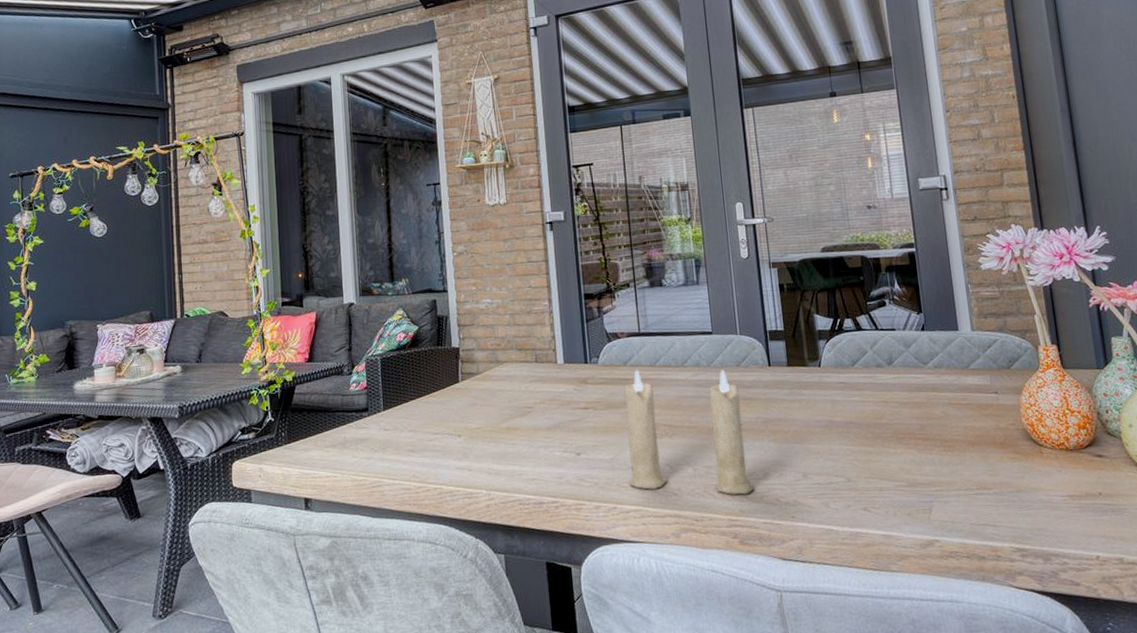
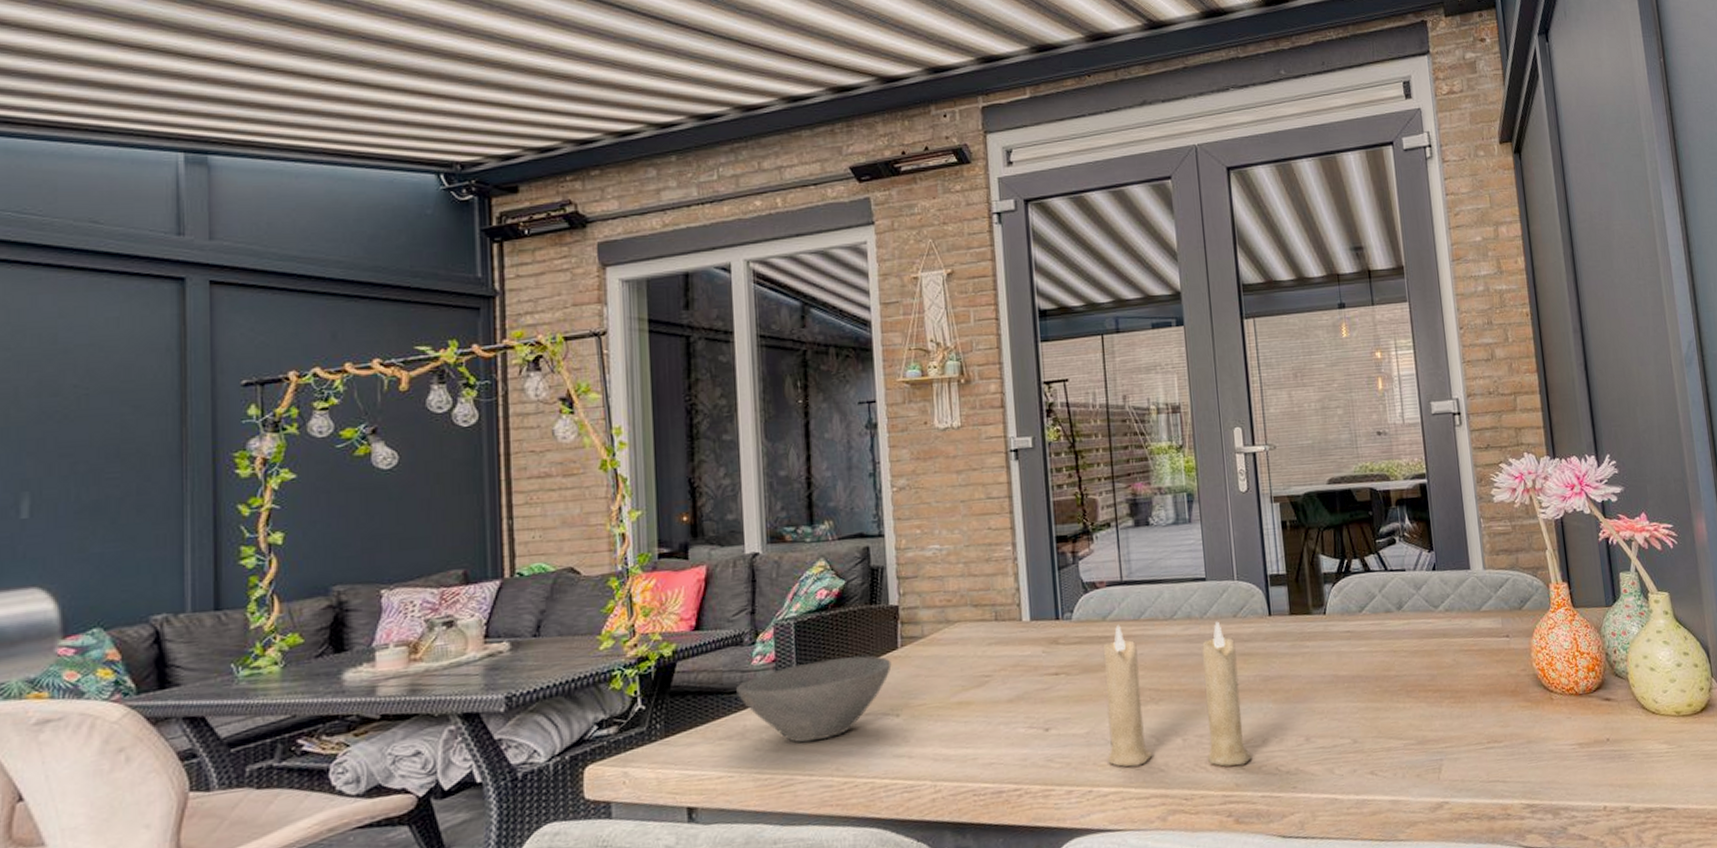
bowl: none [339,387,454,454] -> present [736,655,892,743]

